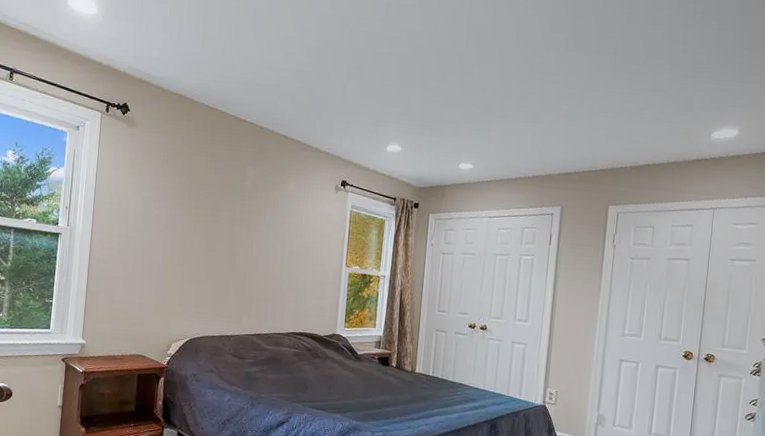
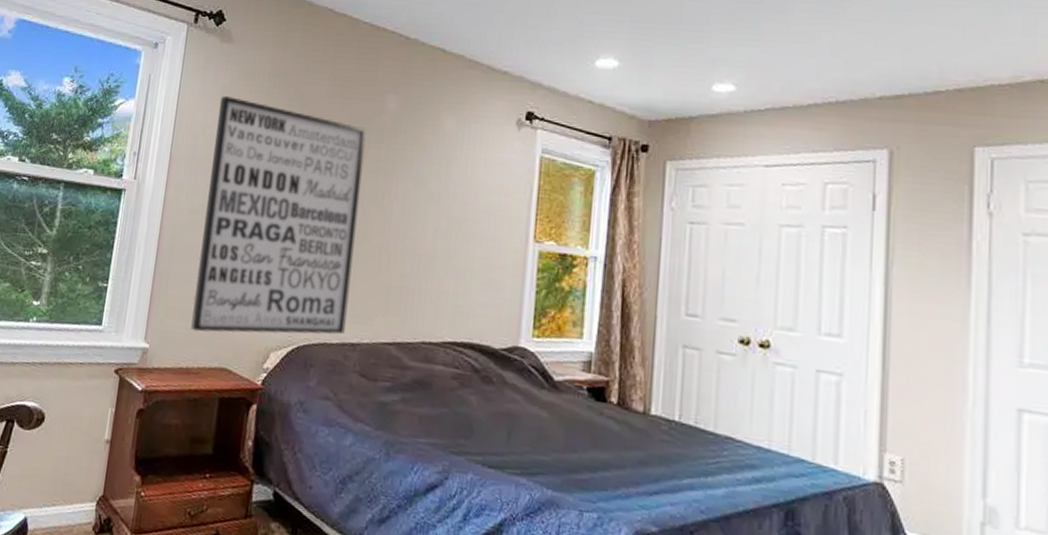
wall art: none [115,166,234,331] -> present [191,96,367,335]

